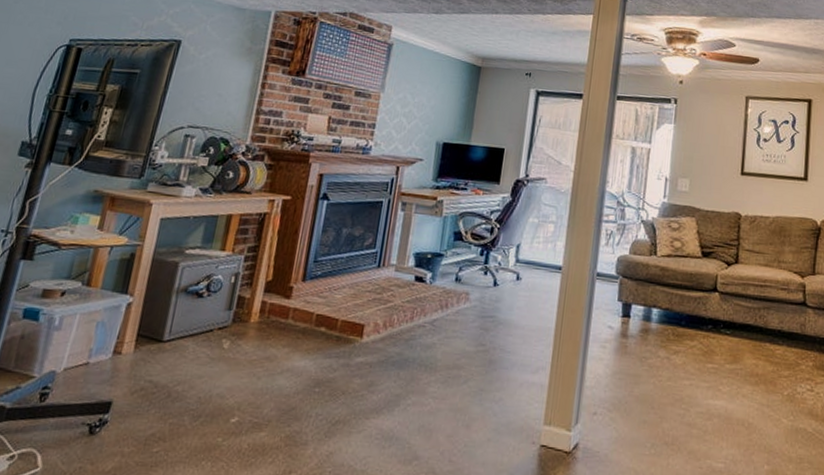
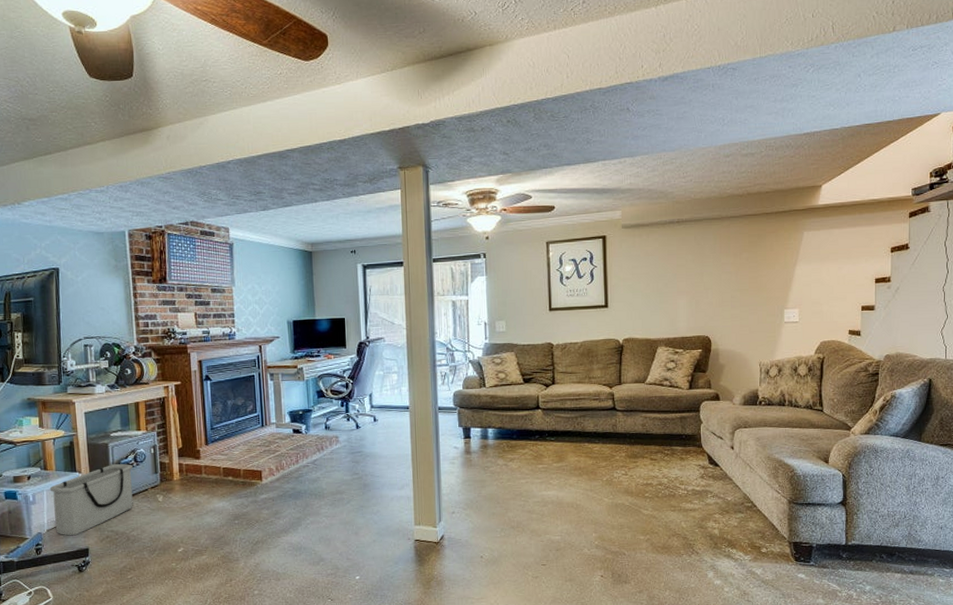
storage bin: none [76,290,203,382] -> present [49,464,133,536]

